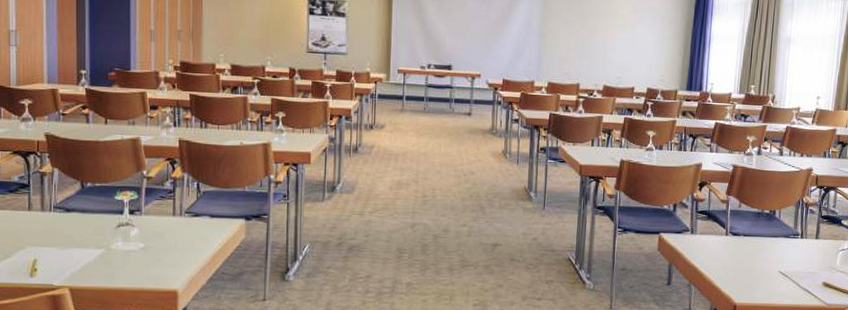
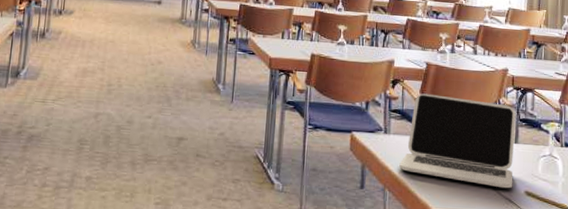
laptop: none [704,195,818,281] -> present [399,93,516,189]

